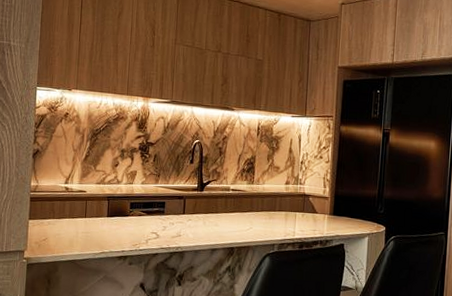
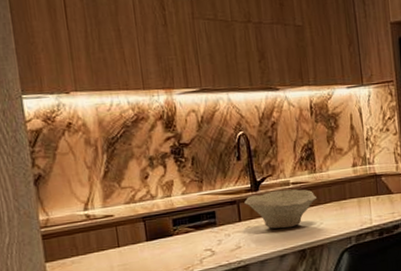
bowl: none [190,193,250,227] -> present [244,189,316,229]

